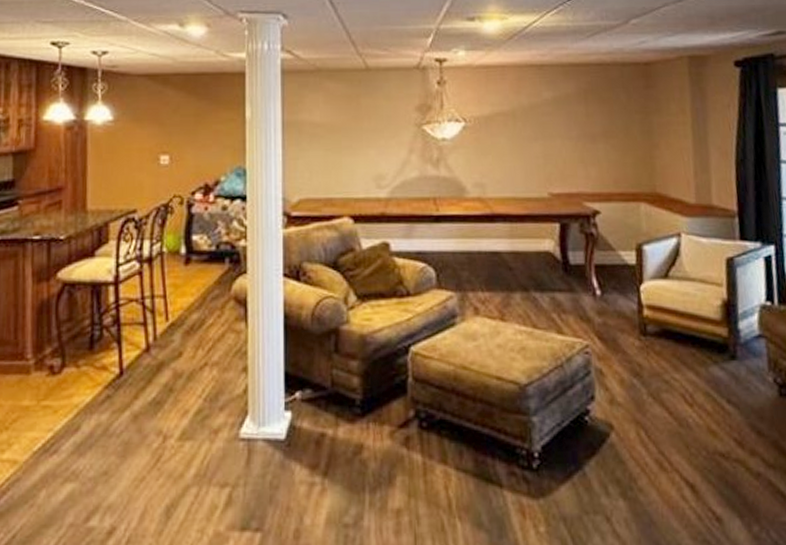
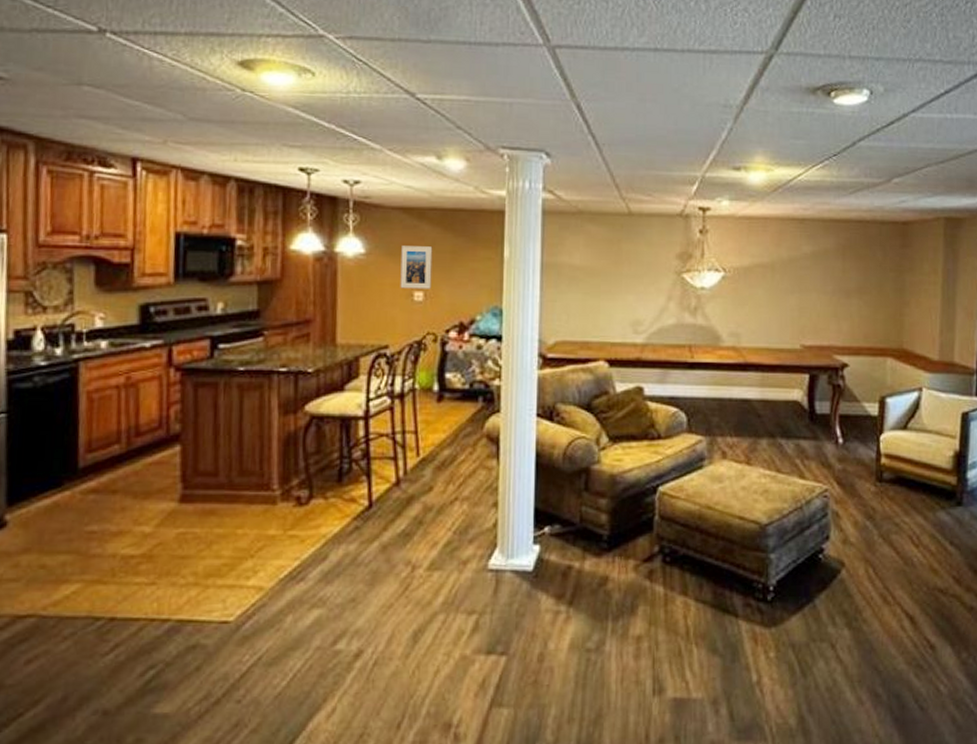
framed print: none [147,111,177,153] -> present [400,246,433,289]

